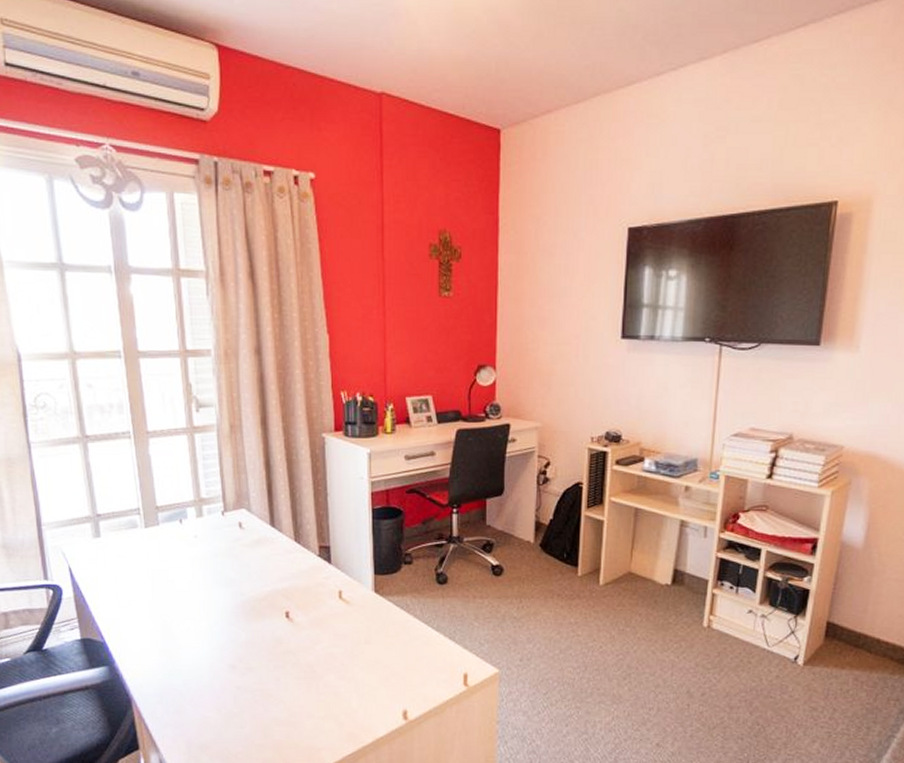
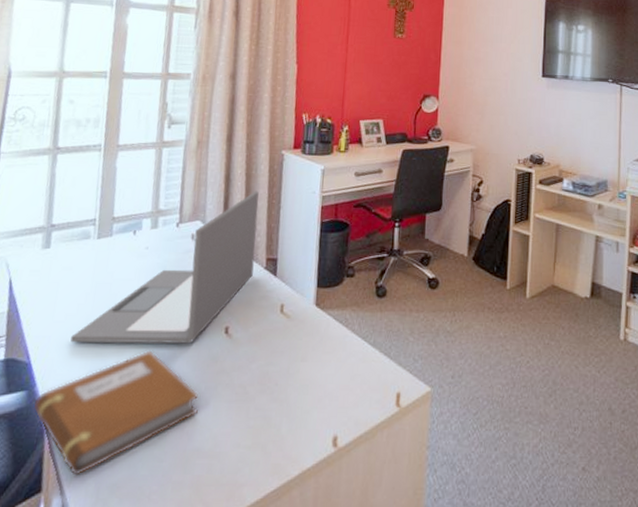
notebook: none [116,632,270,737] -> present [33,350,198,476]
laptop: none [138,477,307,627] -> present [71,191,259,344]

